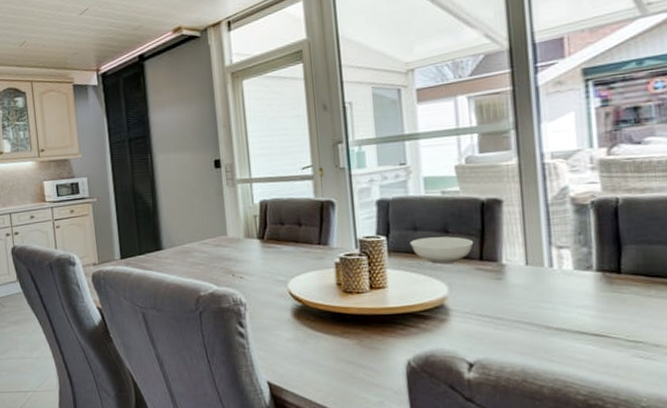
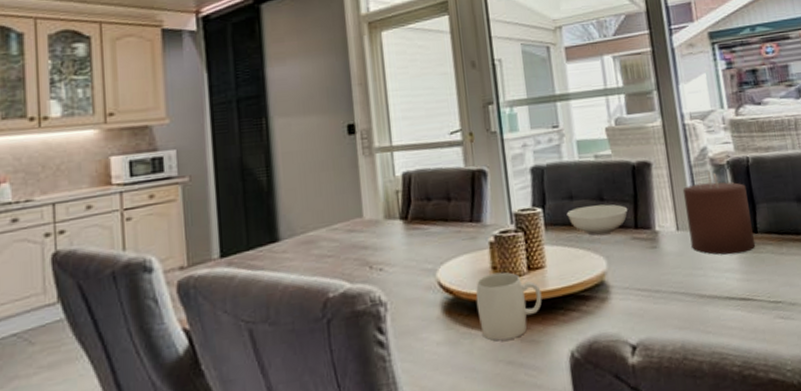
mug: none [321,288,383,344] -> present [475,271,543,341]
candle: none [535,209,617,292] -> present [682,170,756,255]

